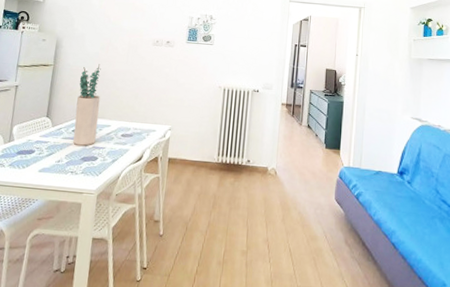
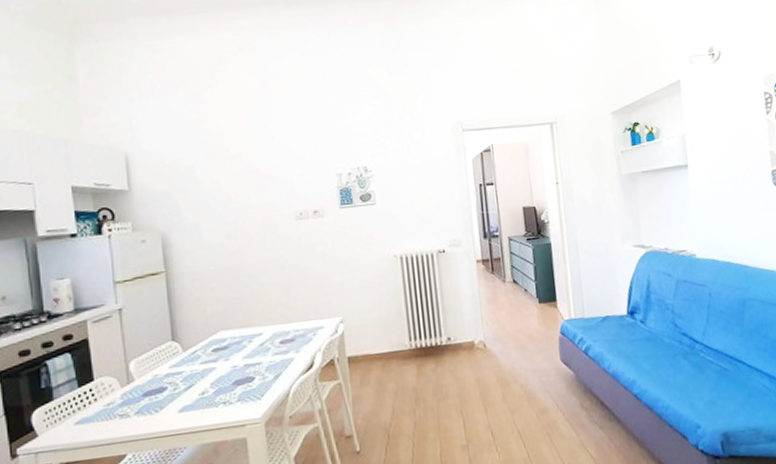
vase: present [73,64,101,147] -> none [206,258,247,369]

